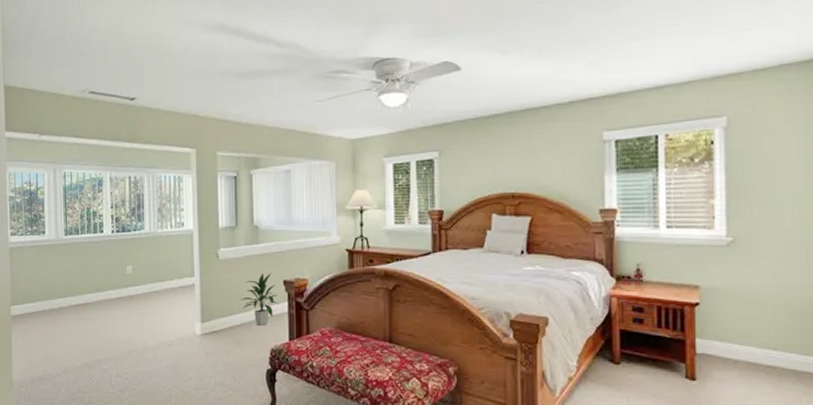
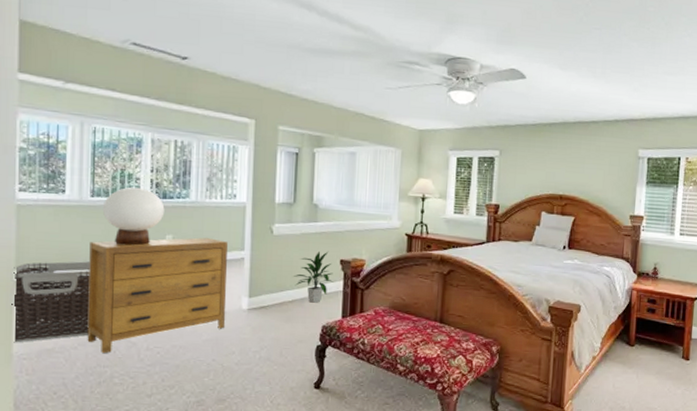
clothes hamper: none [10,295,70,372] -> present [11,261,91,343]
dresser: none [66,267,182,381] -> present [87,237,228,354]
table lamp: none [74,223,124,278] -> present [102,187,165,246]

